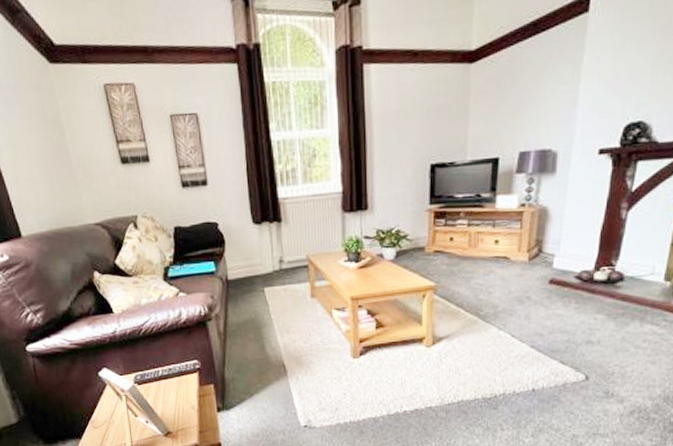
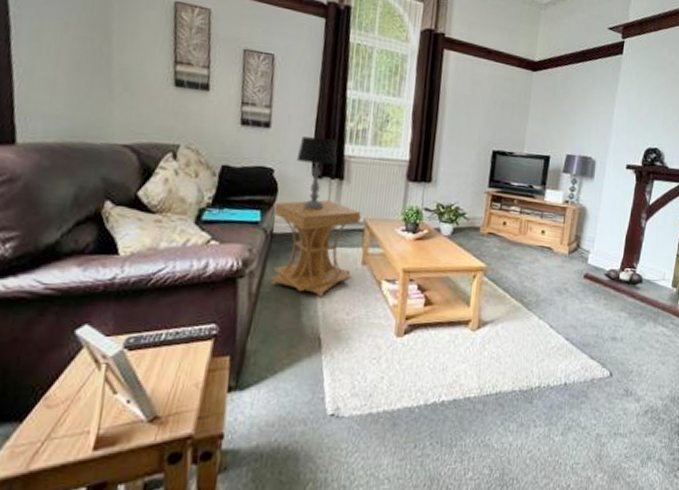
side table: none [225,243,304,331] -> present [271,200,361,298]
table lamp: none [235,184,272,254] -> present [296,136,337,210]

